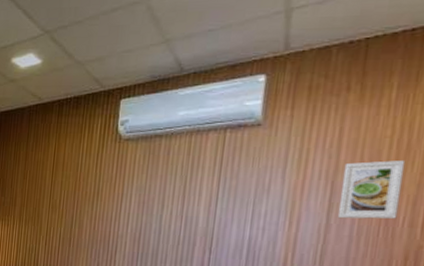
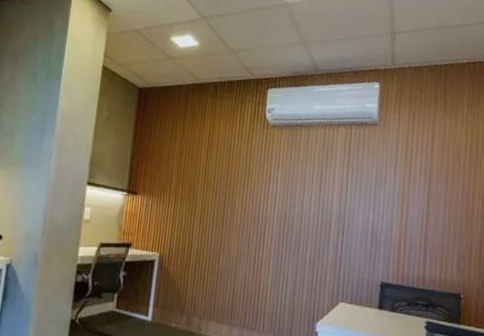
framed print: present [337,159,406,220] -> none [434,162,476,211]

